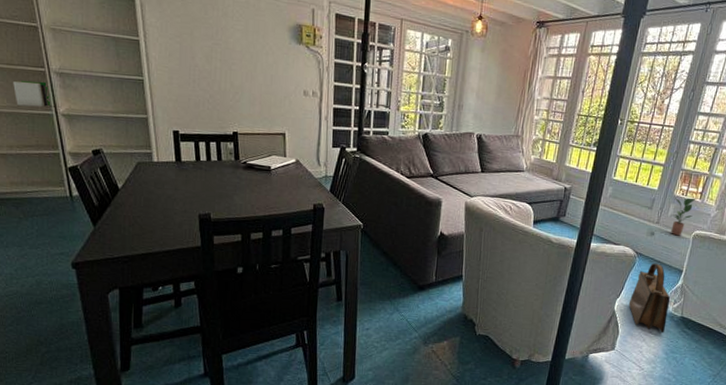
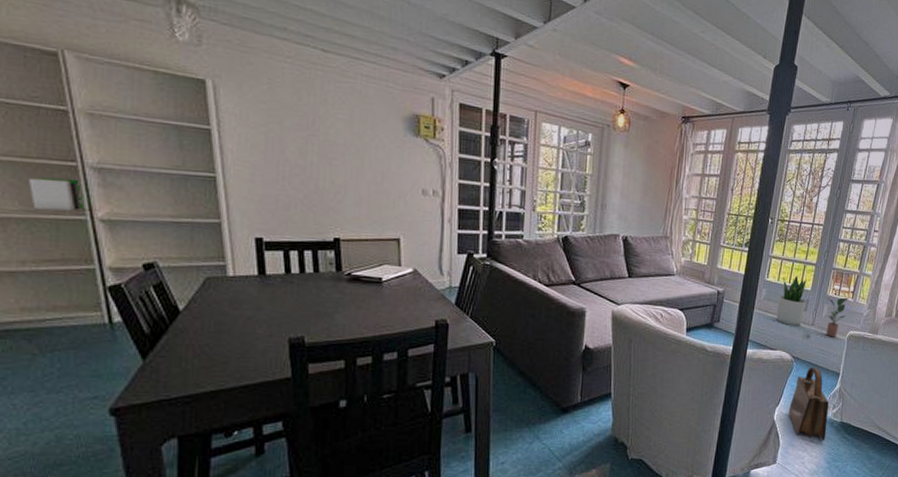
planter: none [621,174,654,224] -> present [776,275,807,326]

